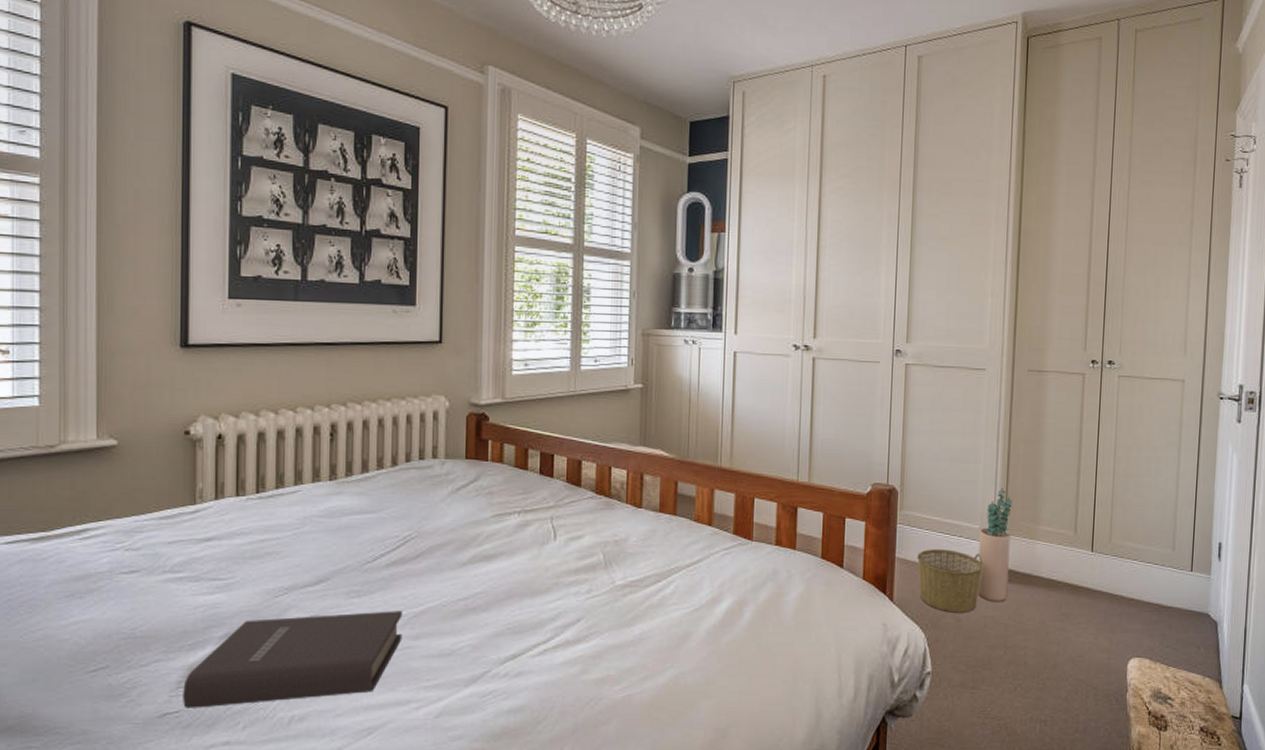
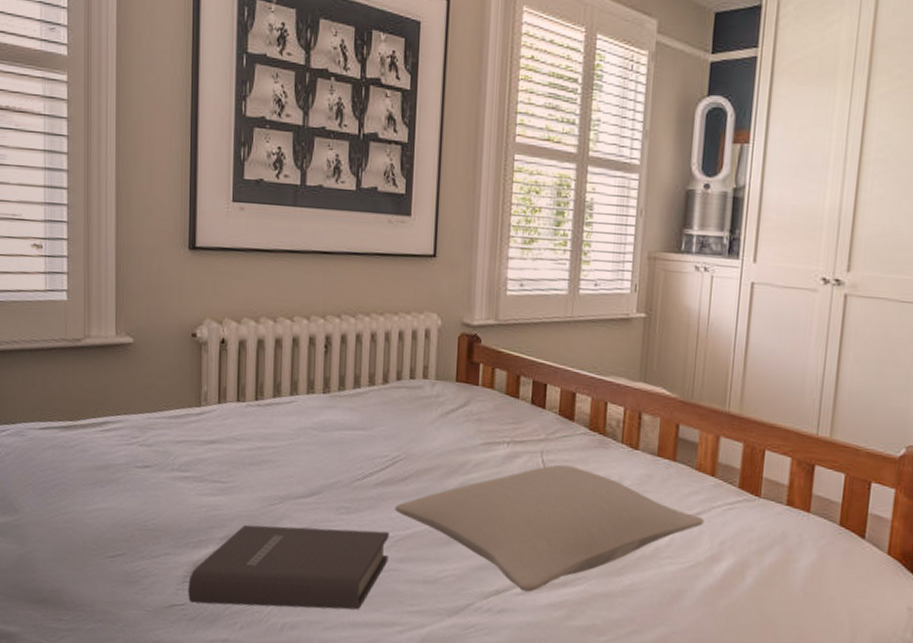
pillow: none [408,528,706,653] -> present [395,464,706,592]

